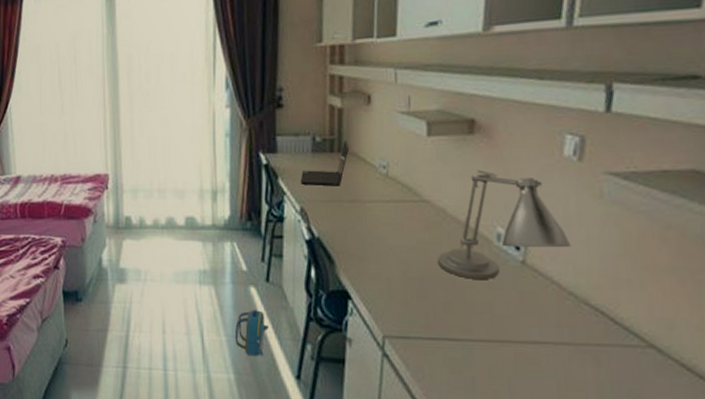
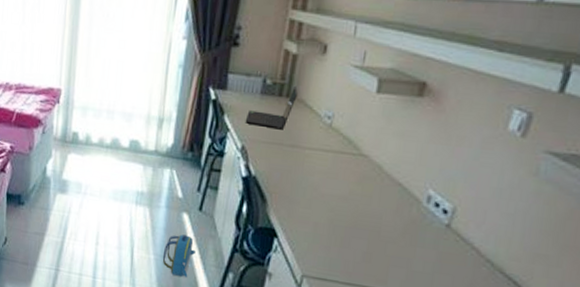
desk lamp: present [438,169,572,279] -> none [366,131,498,237]

